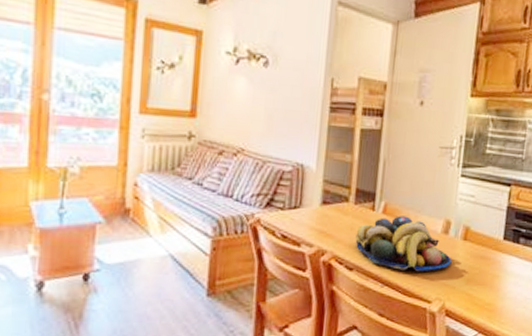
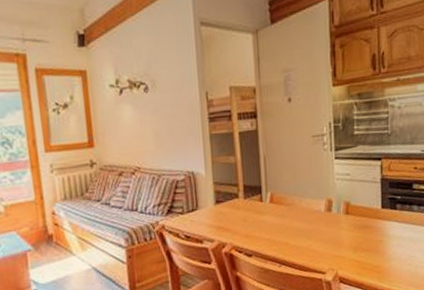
fruit bowl: present [355,215,452,272] -> none [249,201,338,250]

